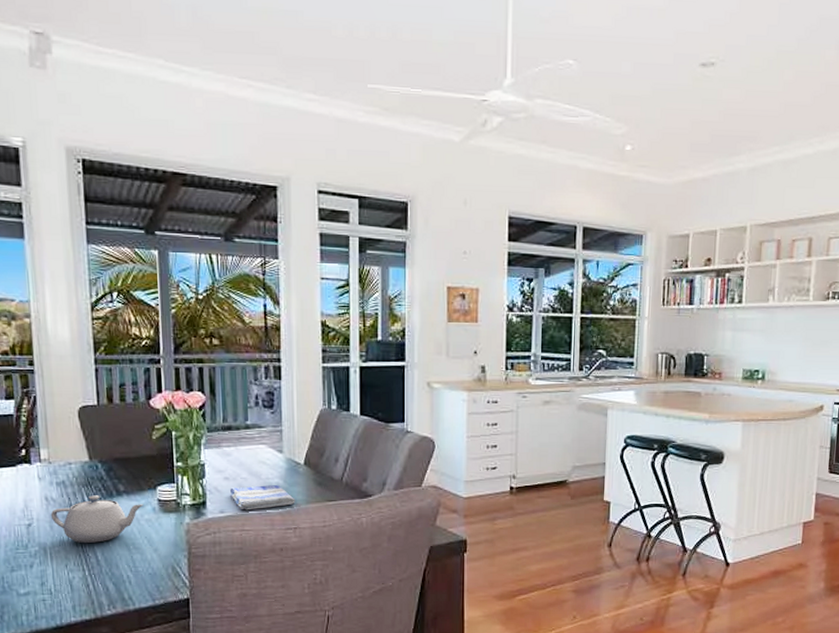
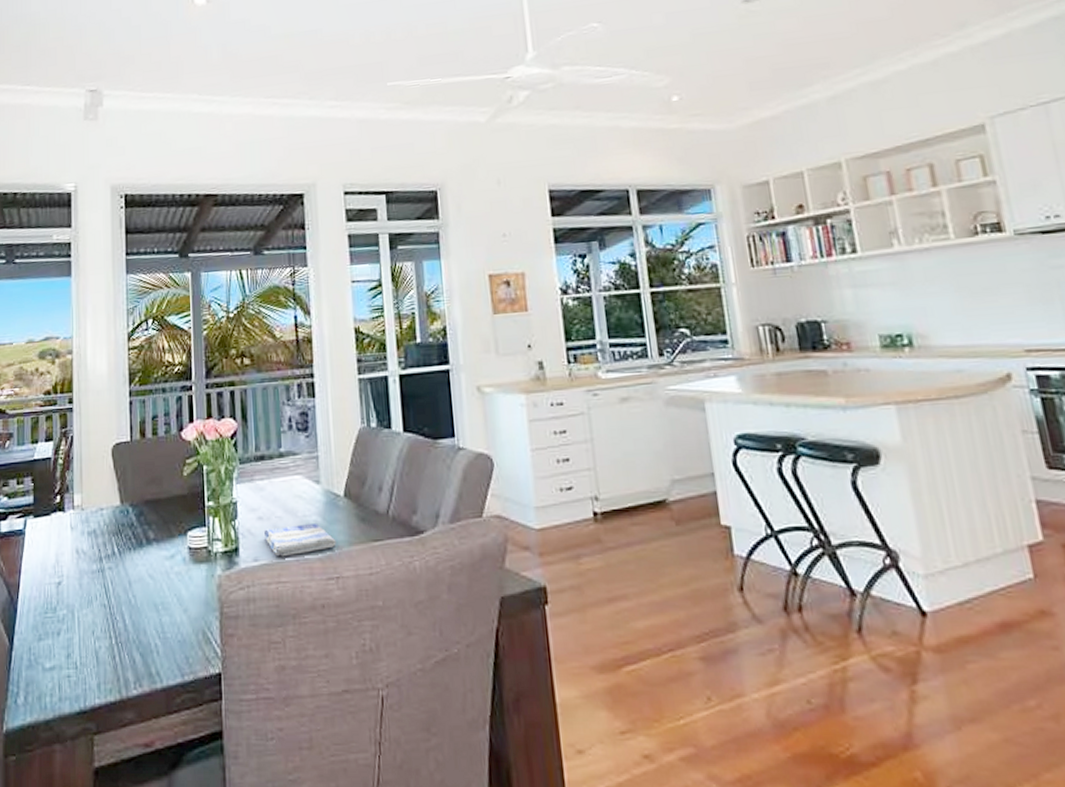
teapot: present [50,495,144,543] -> none [80,545,174,603]

